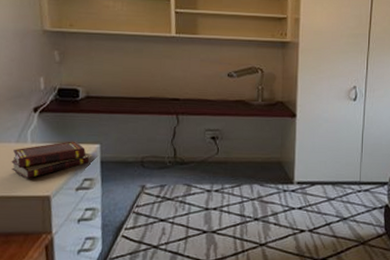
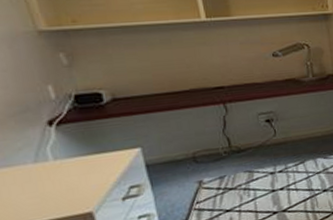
book set: present [11,141,93,179] -> none [32,149,134,200]

